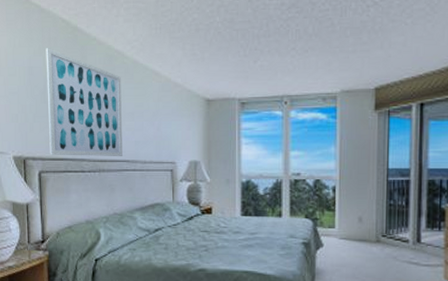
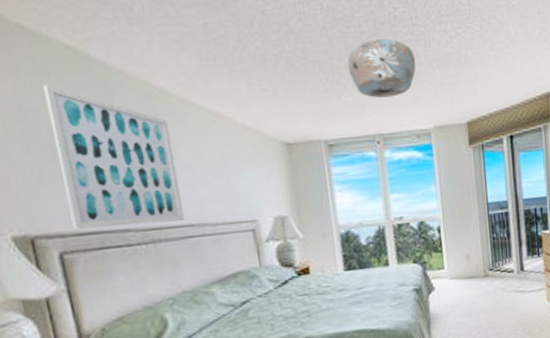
ceiling light: none [267,9,330,62] -> present [347,39,416,98]

